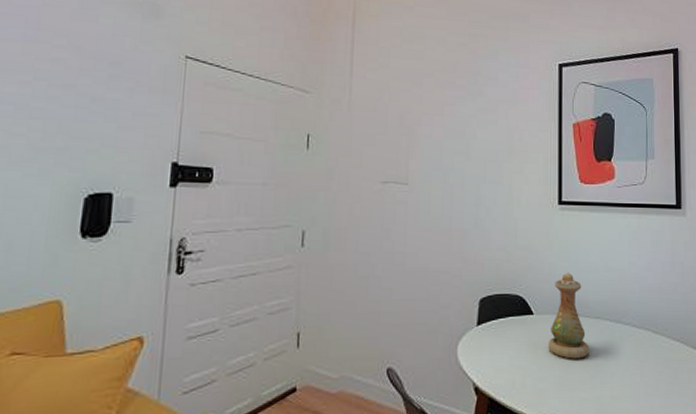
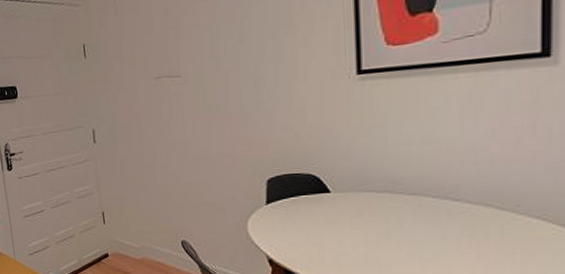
vase: present [548,272,590,359] -> none [350,147,404,236]

